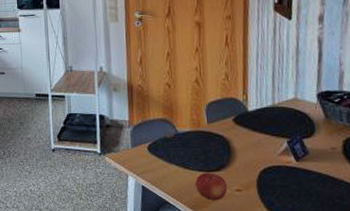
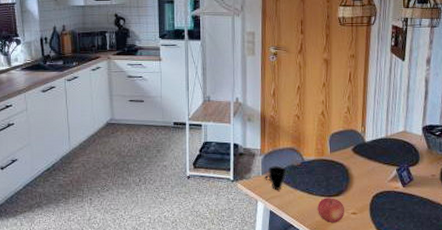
cup: none [135,138,159,164] -> present [265,166,287,190]

